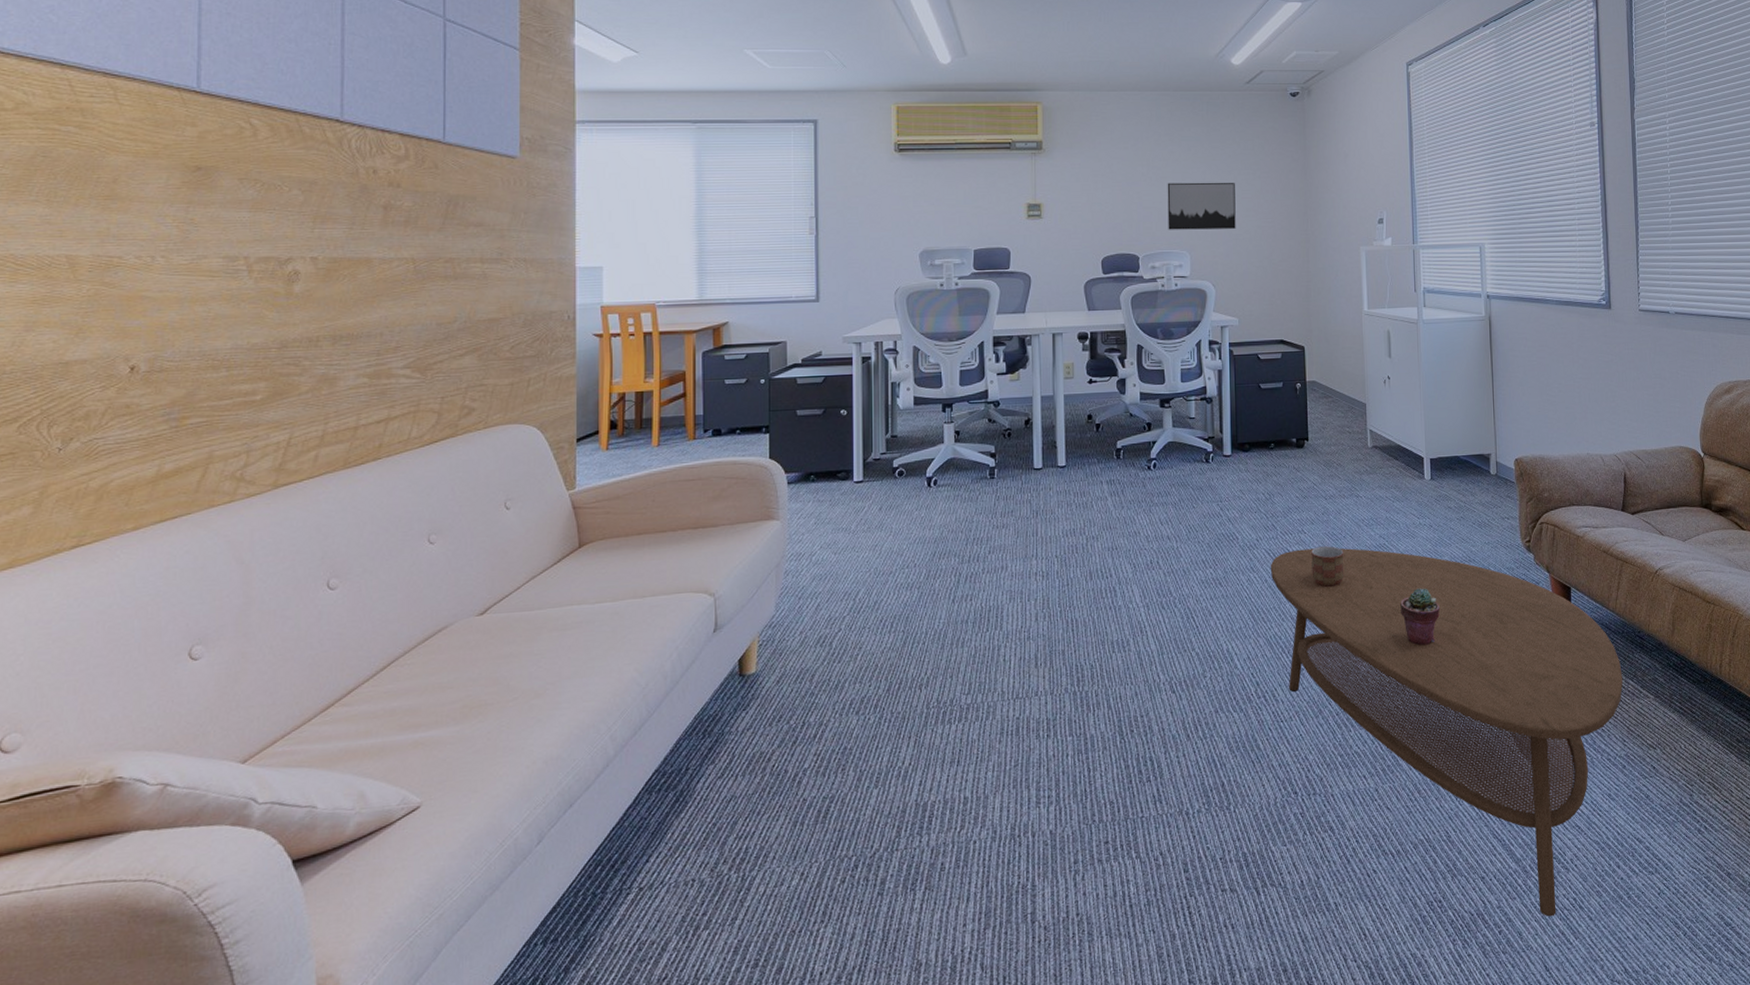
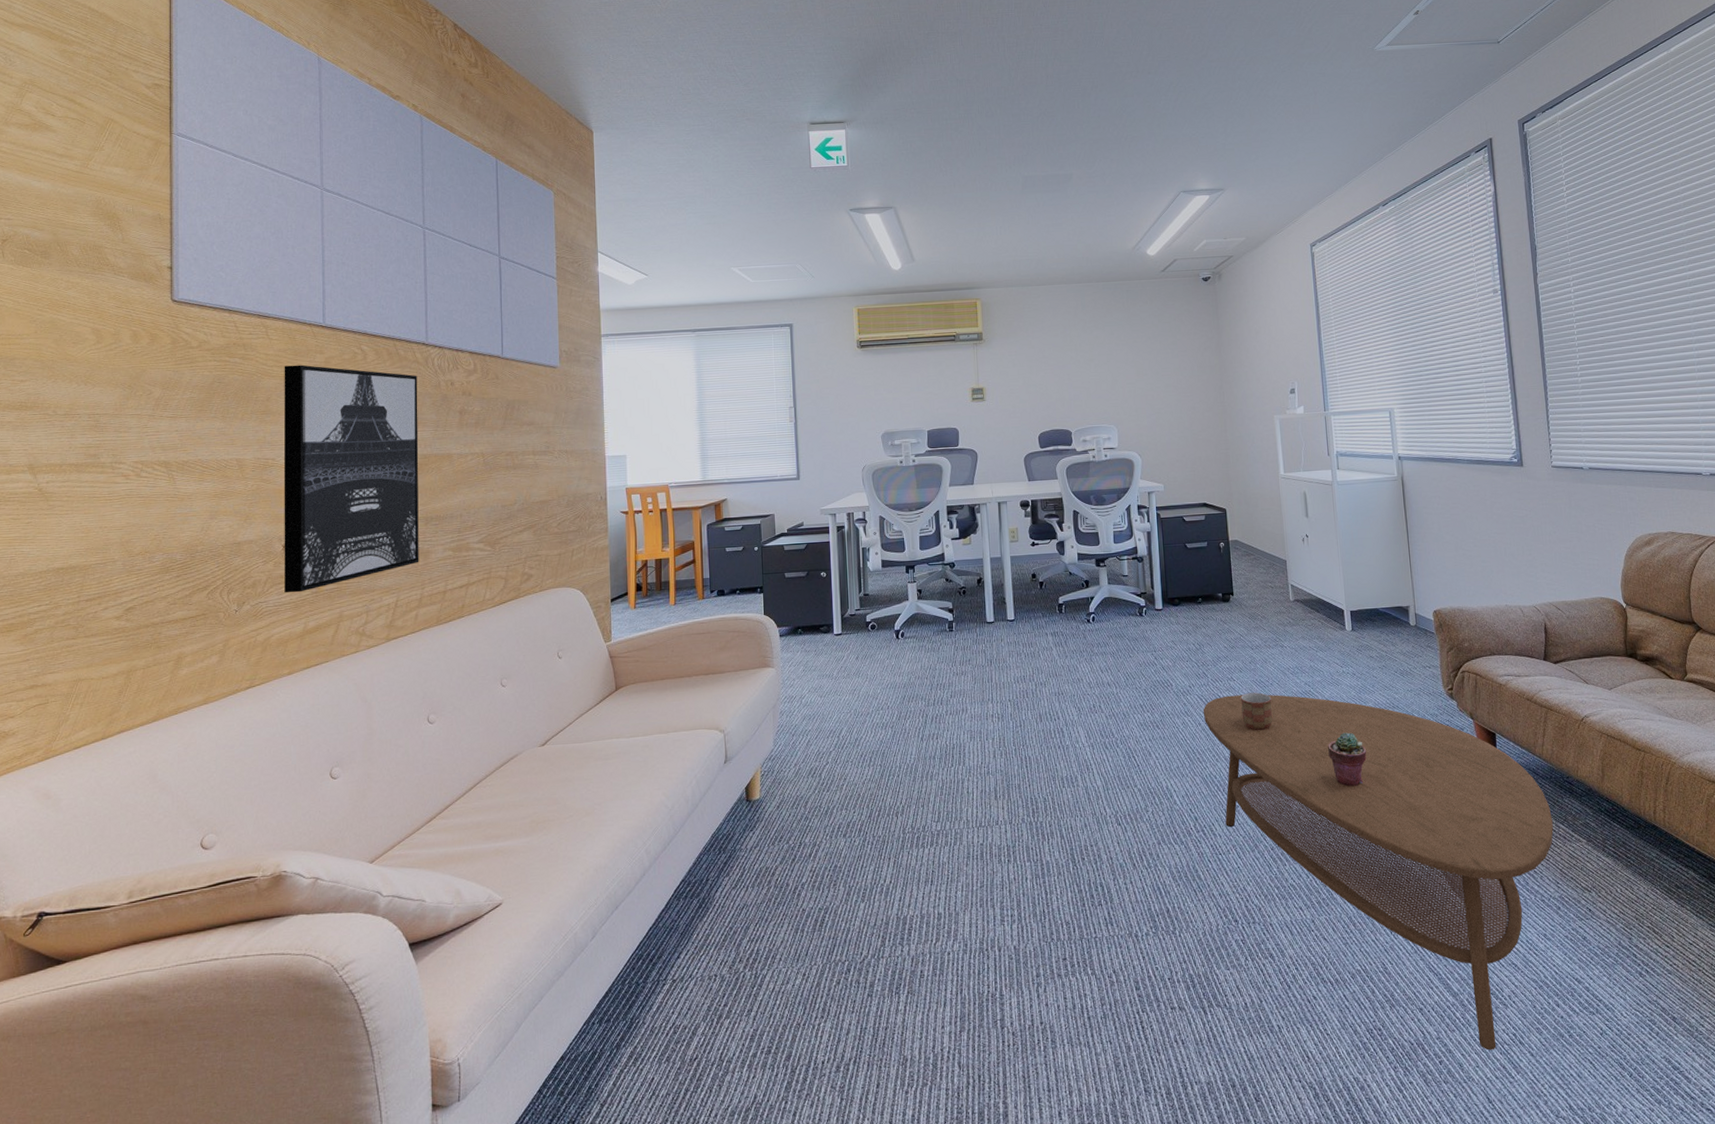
wall art: none [131,139,327,428] -> present [283,364,419,593]
wall art: present [1167,182,1236,230] -> none [1094,362,1158,407]

